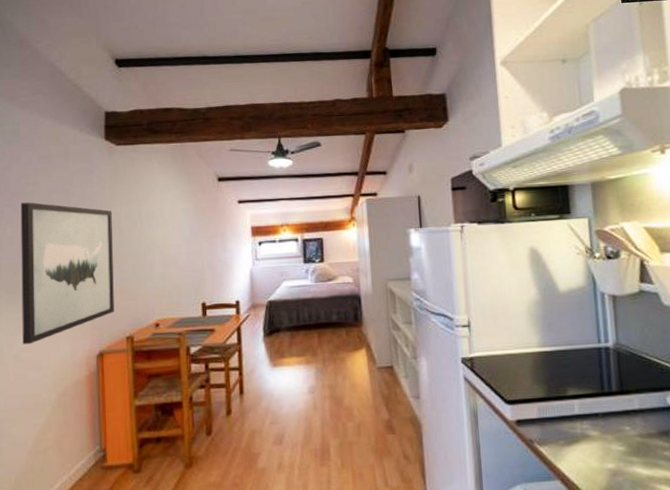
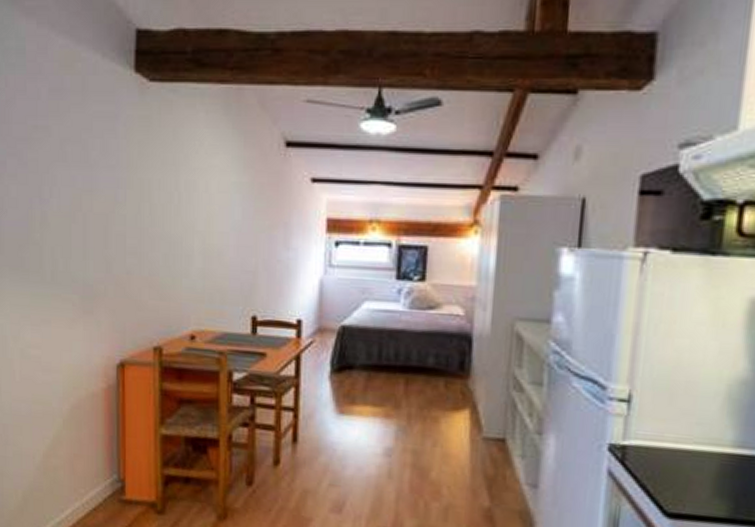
wall art: present [20,202,114,345] -> none [26,152,141,340]

